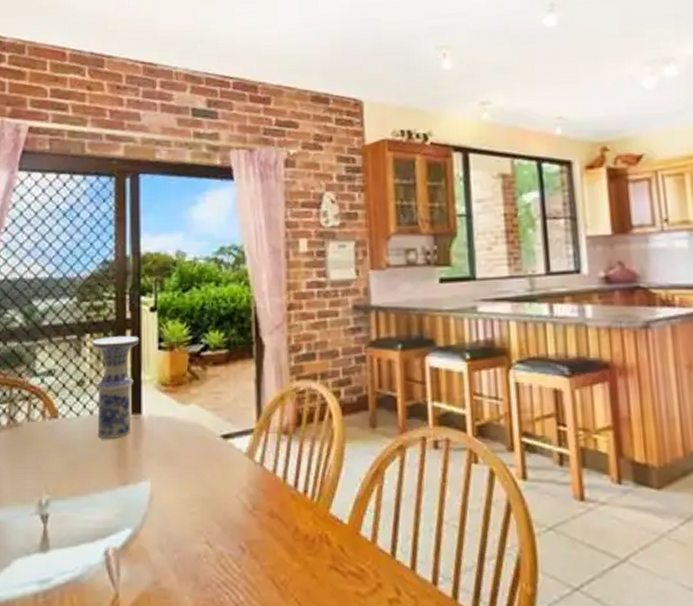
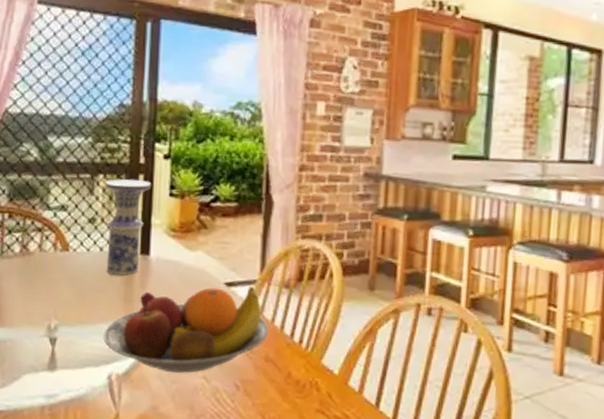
fruit bowl: none [98,436,271,541] -> present [103,285,269,374]

